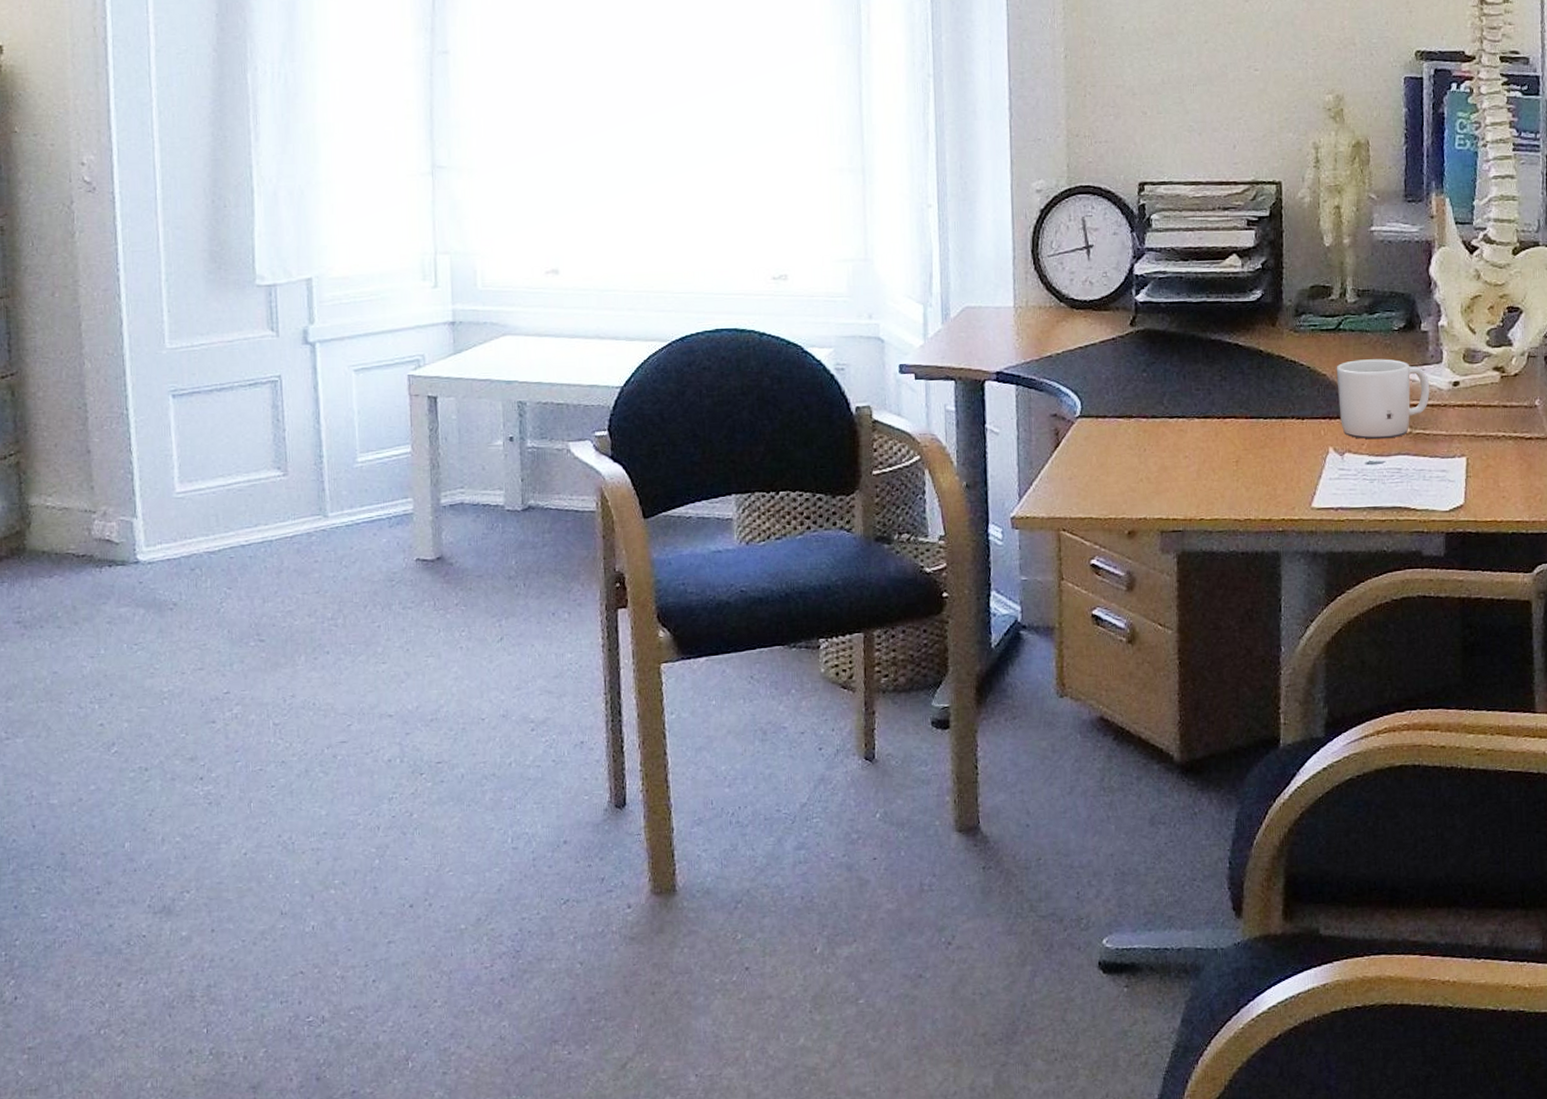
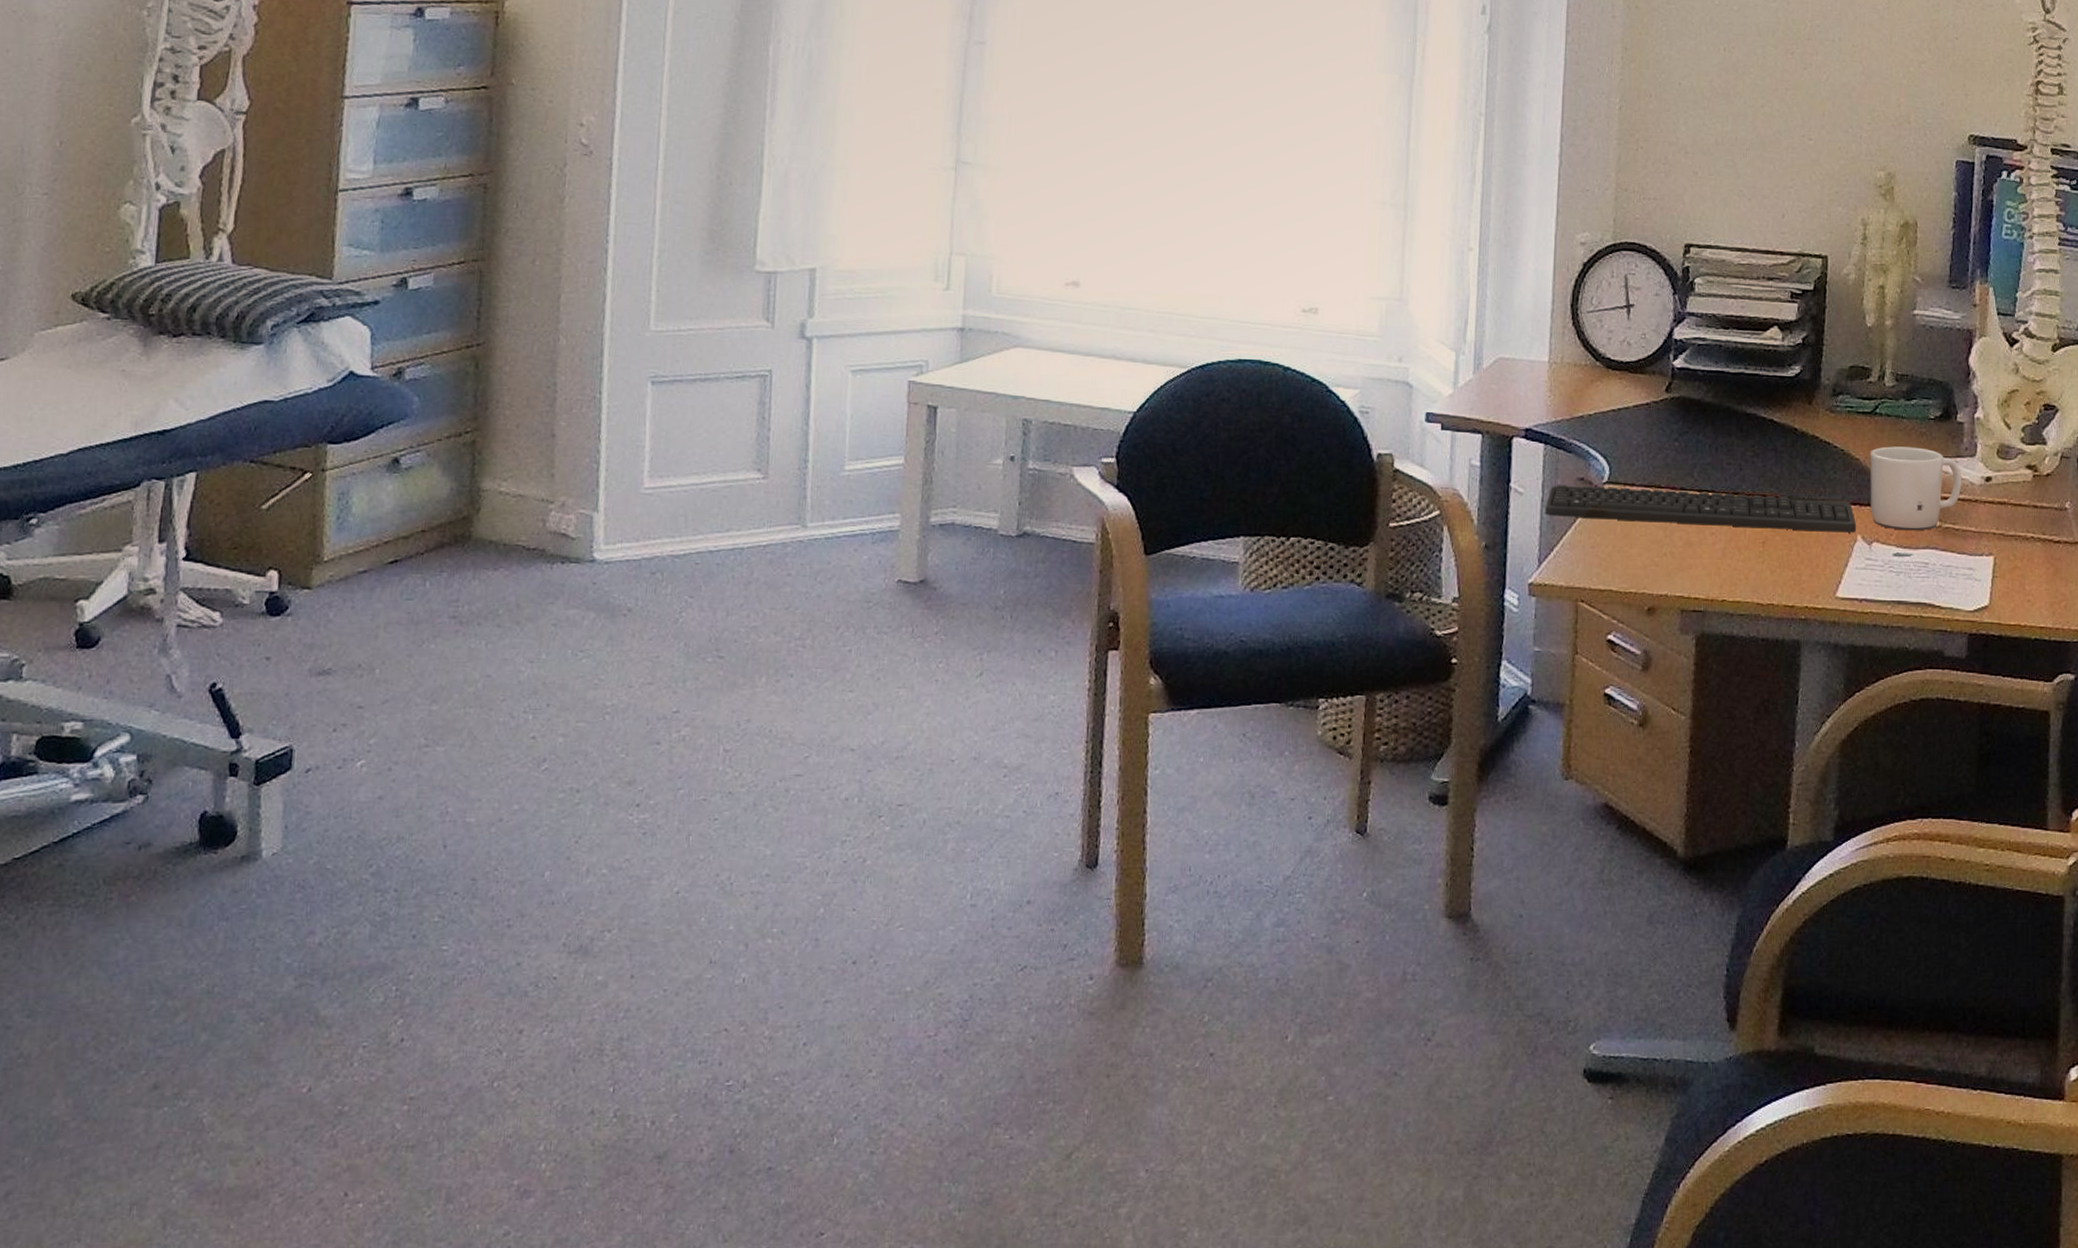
computer keyboard: none [1021,415,1327,453] -> present [1545,485,1856,533]

